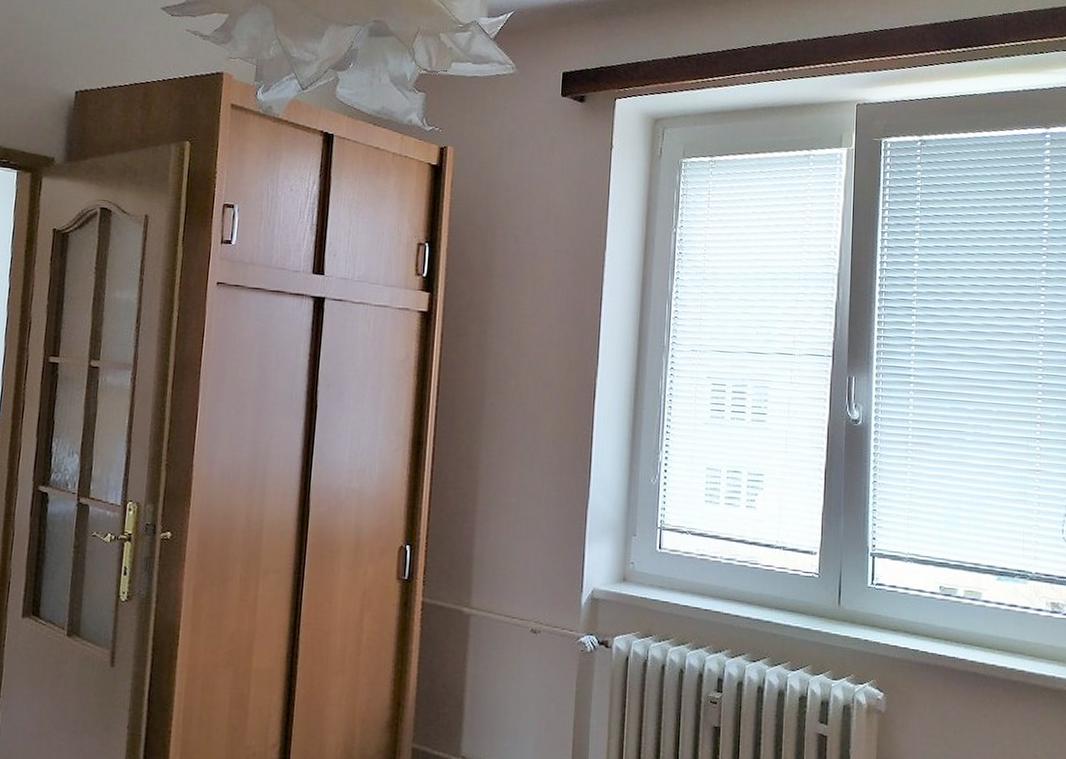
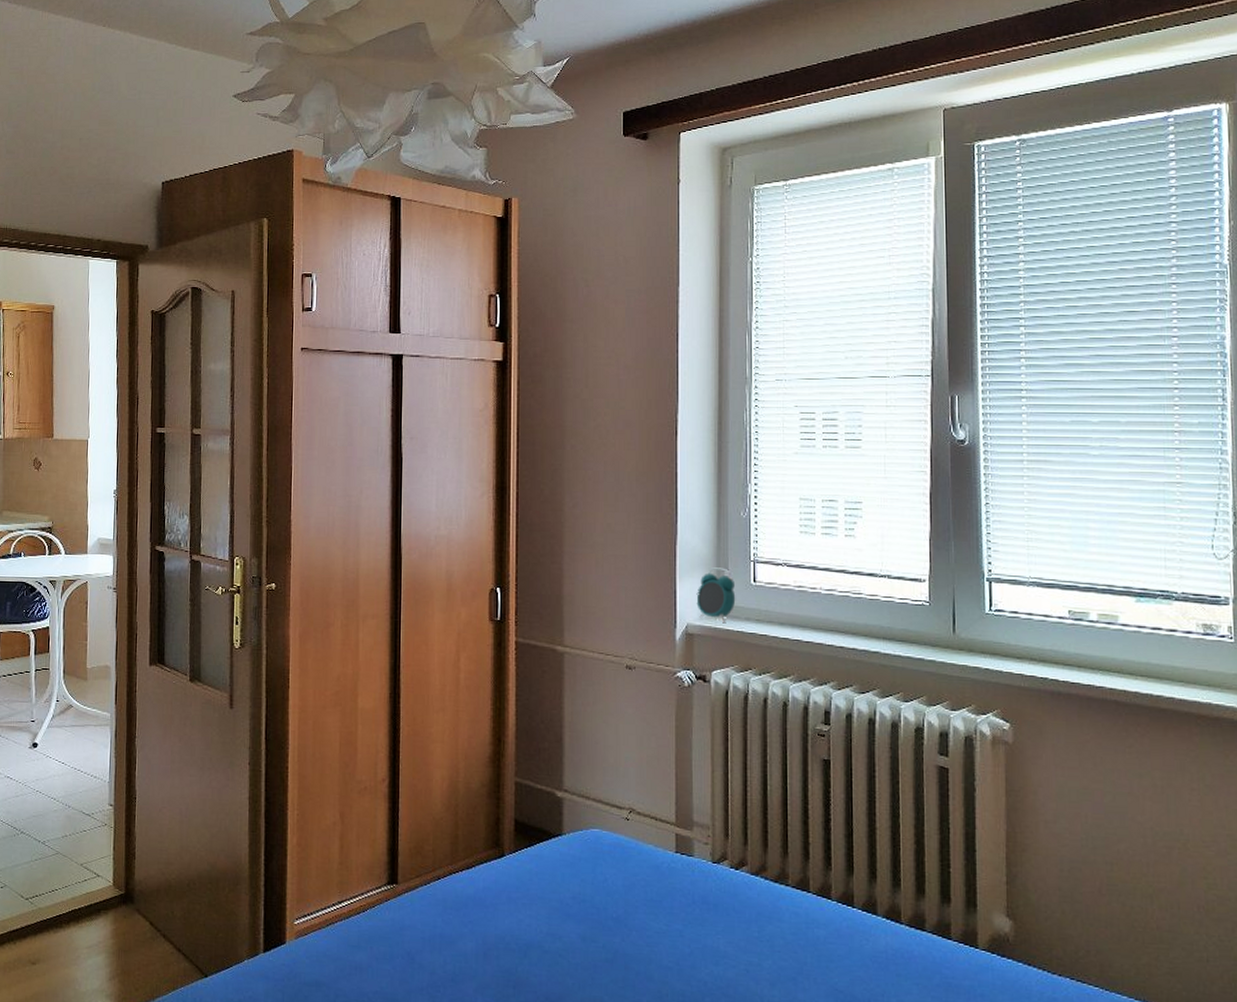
alarm clock: none [603,533,642,589] -> present [696,567,736,624]

